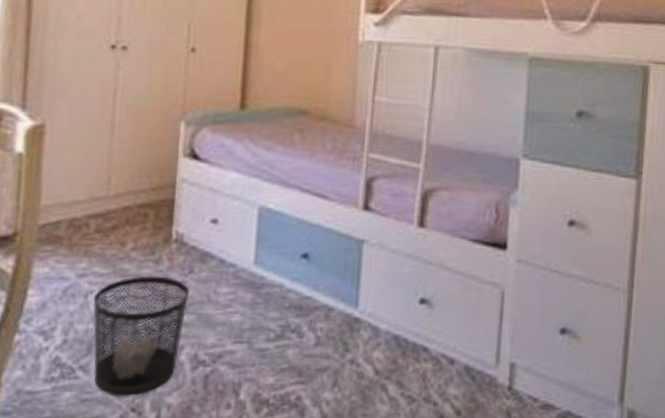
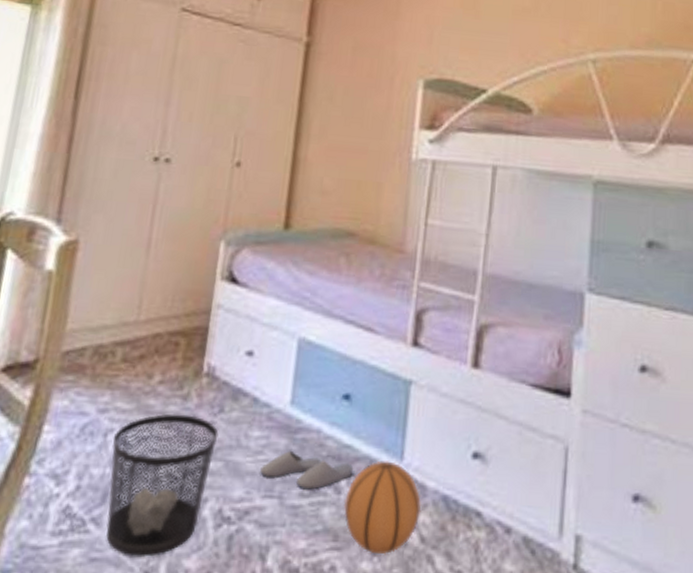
slippers: none [230,303,314,335] -> present [260,450,354,490]
basketball: none [306,308,376,386] -> present [343,461,422,555]

